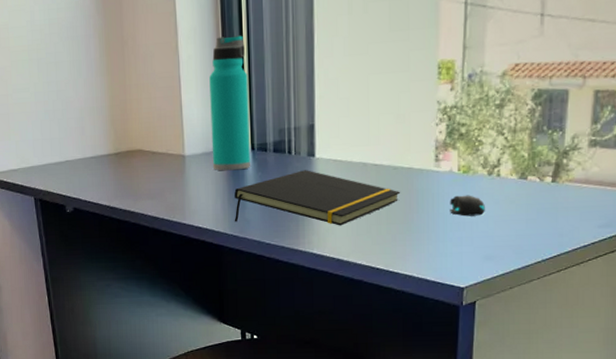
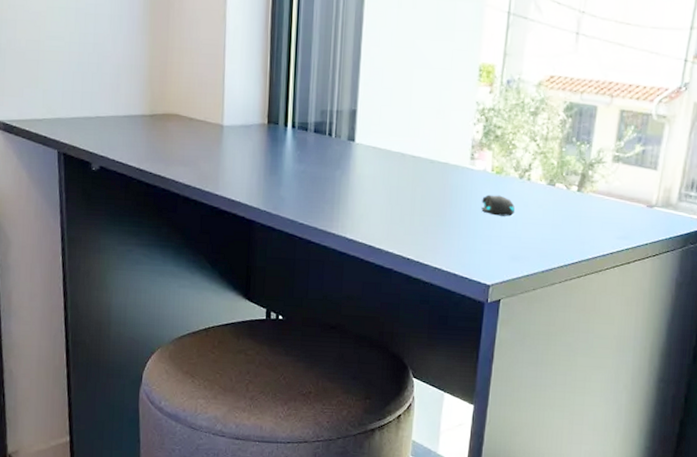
water bottle: present [209,35,250,171] -> none [251,12,294,147]
notepad: present [234,170,401,226] -> none [268,153,436,213]

